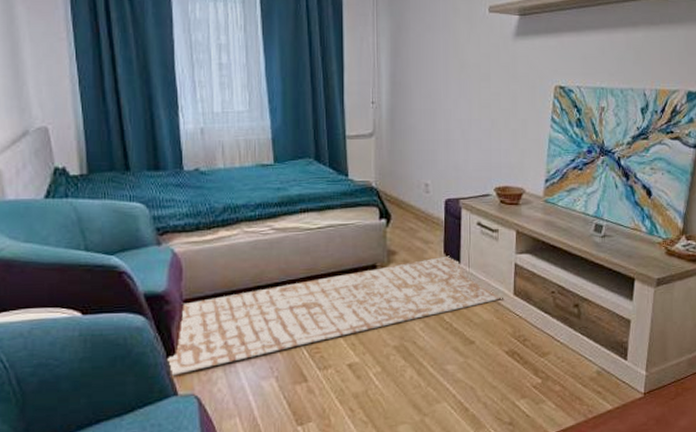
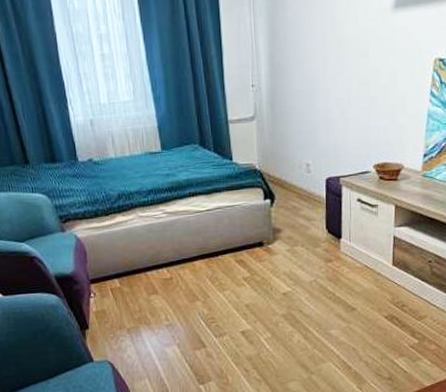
rug: present [168,255,503,376] -> none [81,231,383,345]

